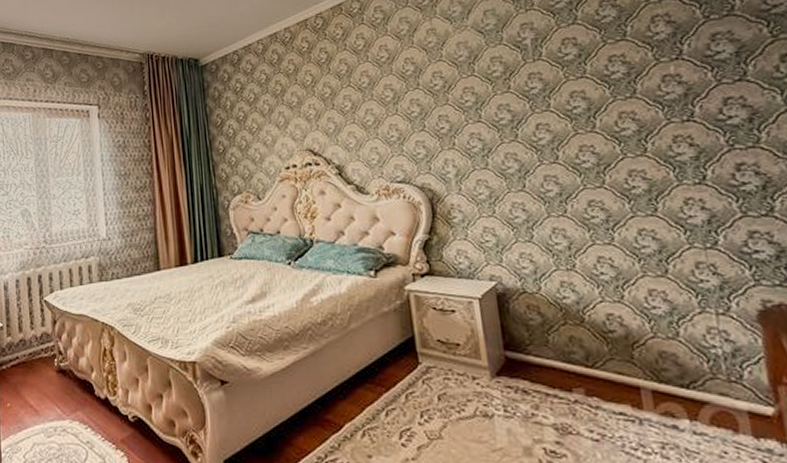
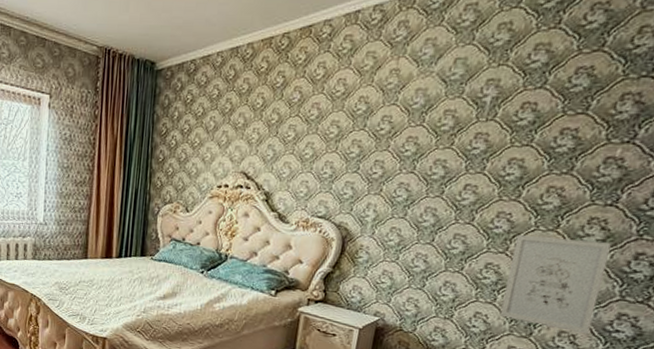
wall art: none [608,158,727,262] -> present [499,235,612,335]

